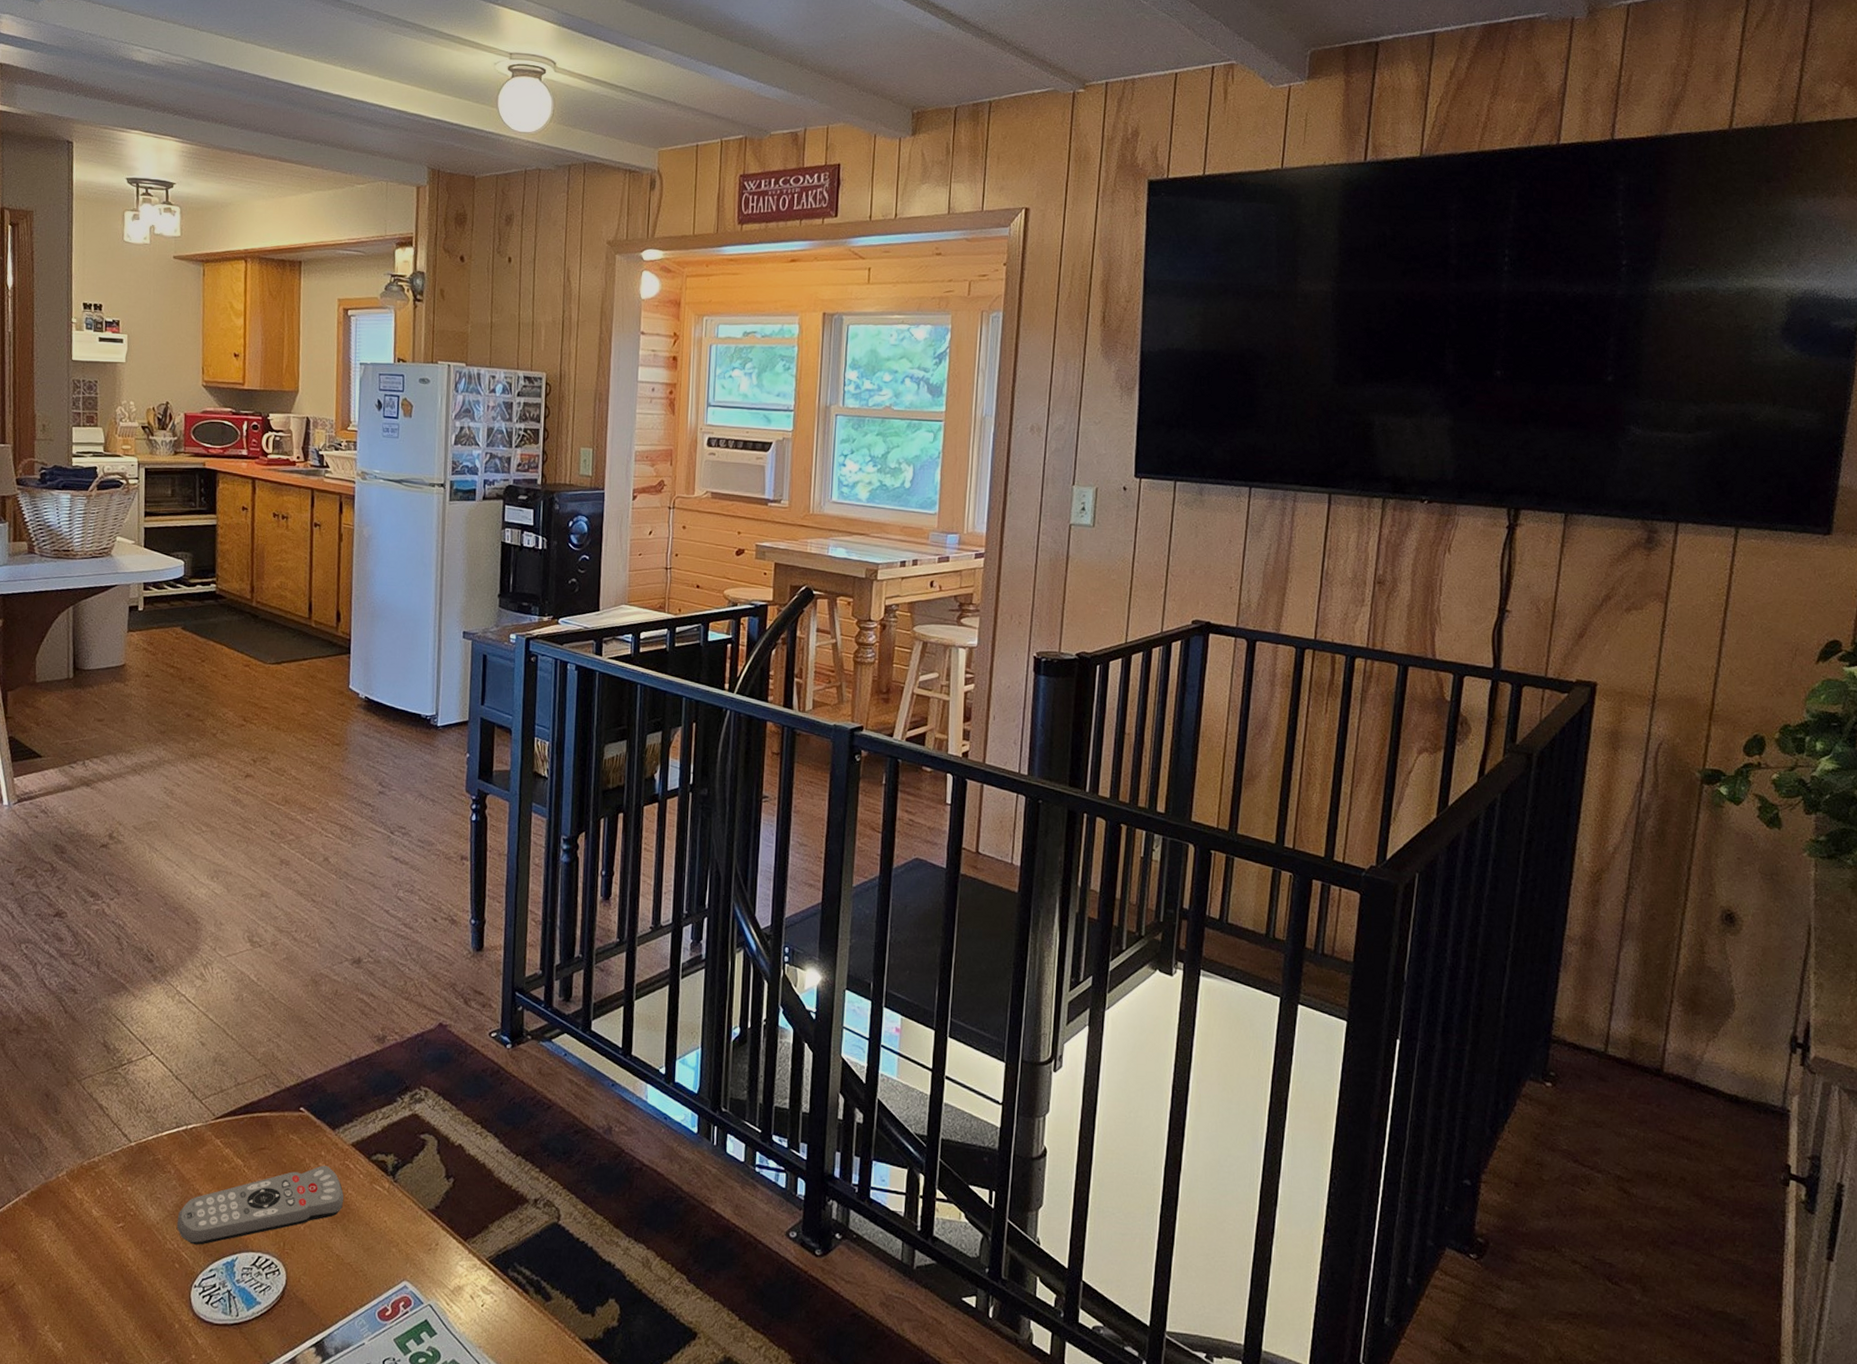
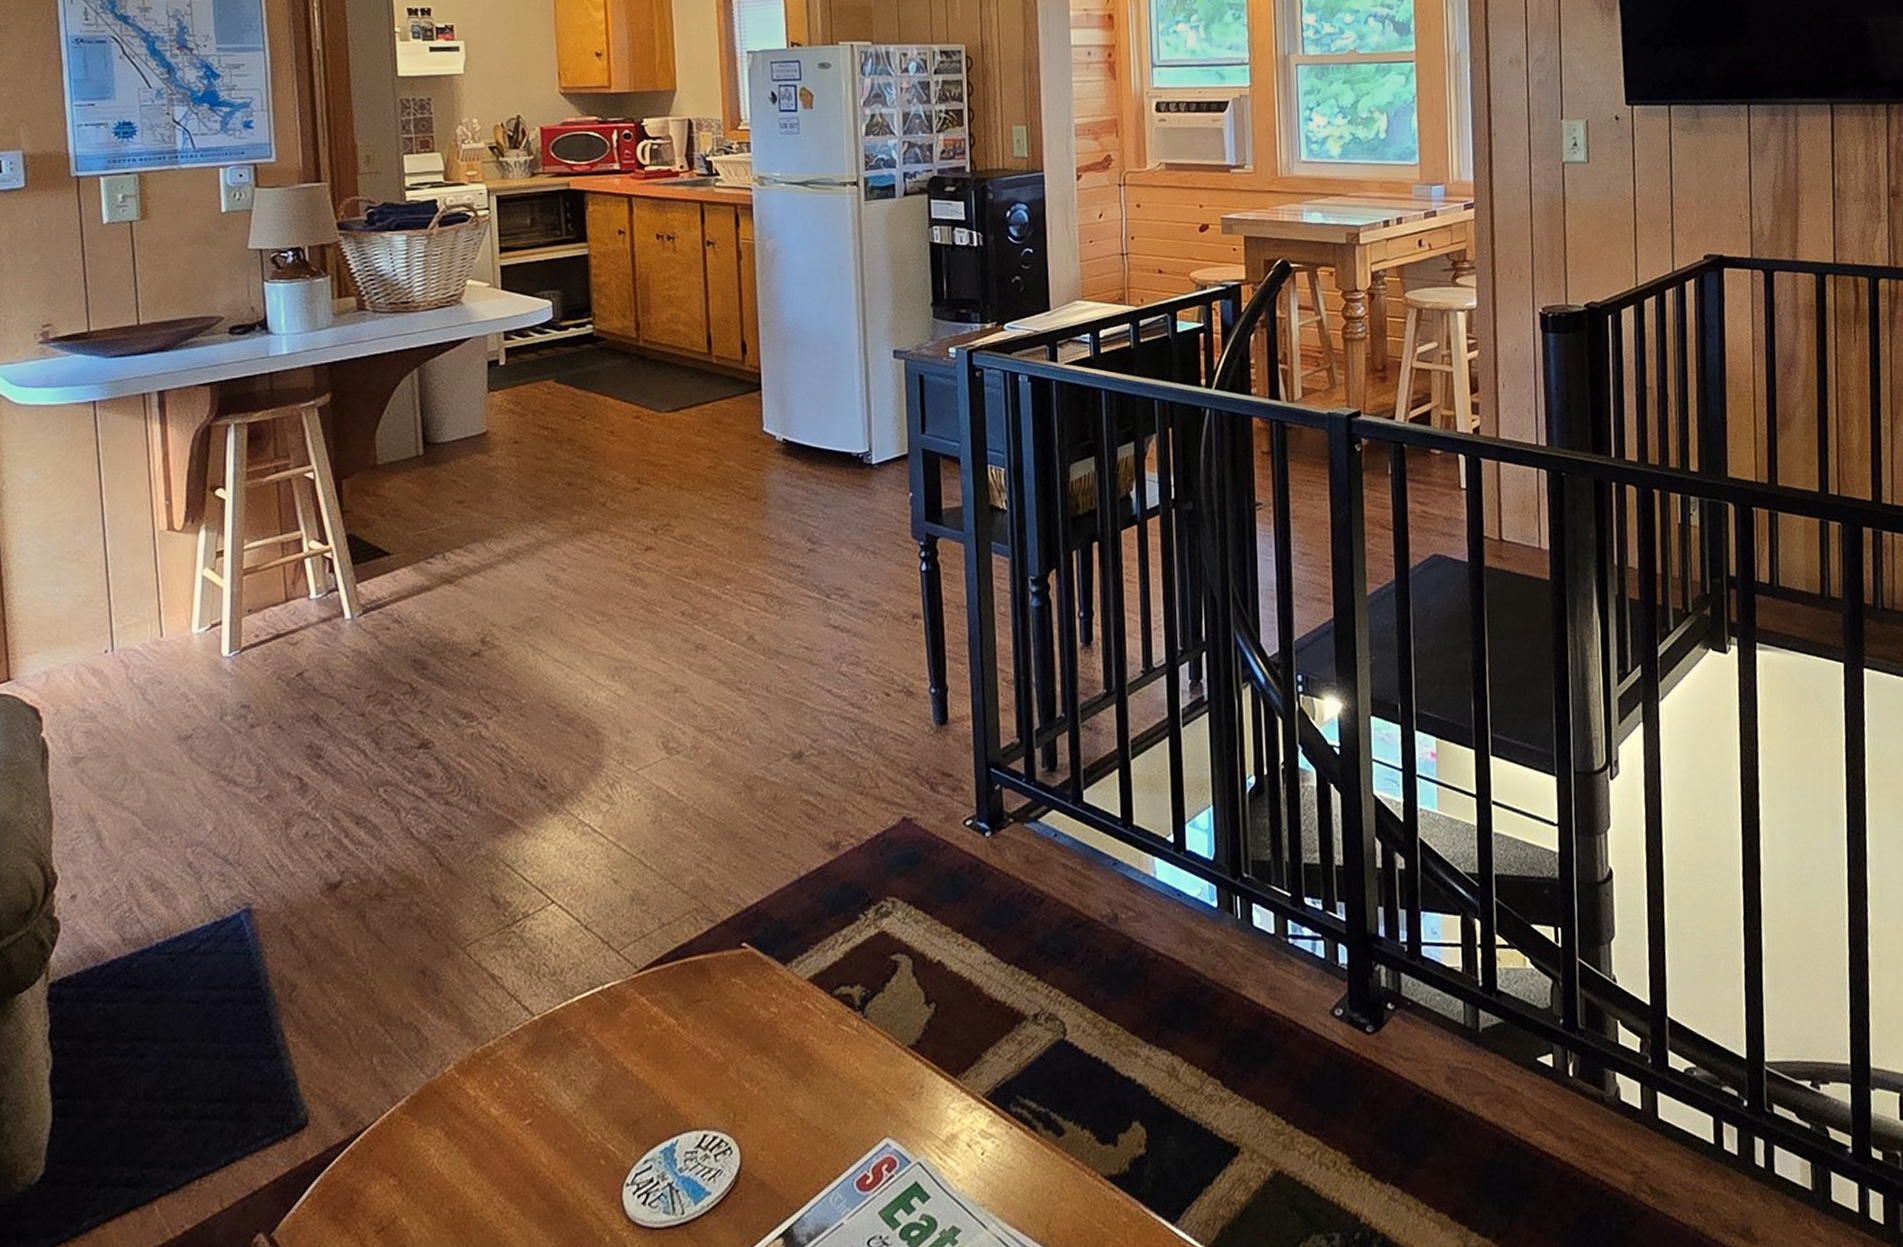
remote control: present [176,1165,344,1245] -> none [598,1010,803,1133]

